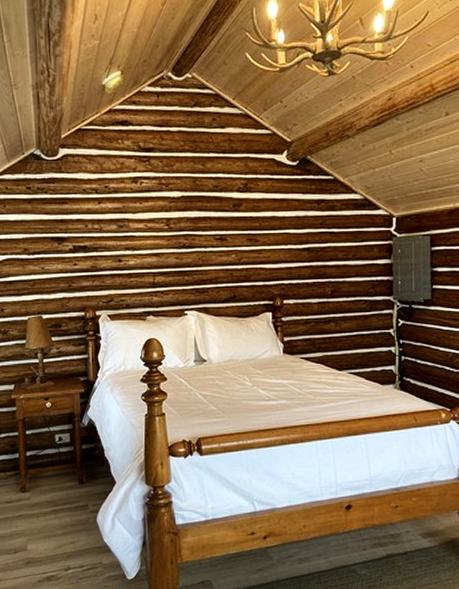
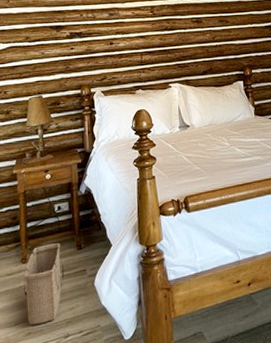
basket: none [23,475,66,555] -> present [23,243,65,325]

